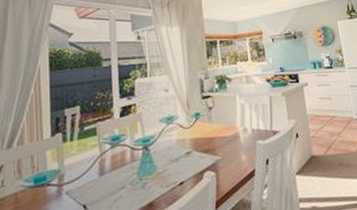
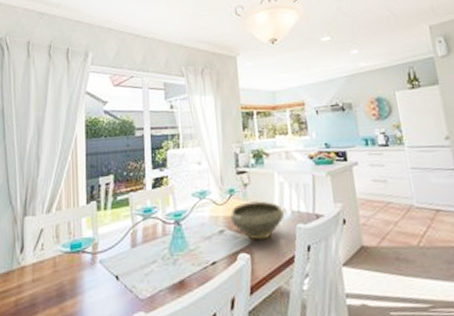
bowl: none [197,122,245,159] -> present [230,201,284,240]

